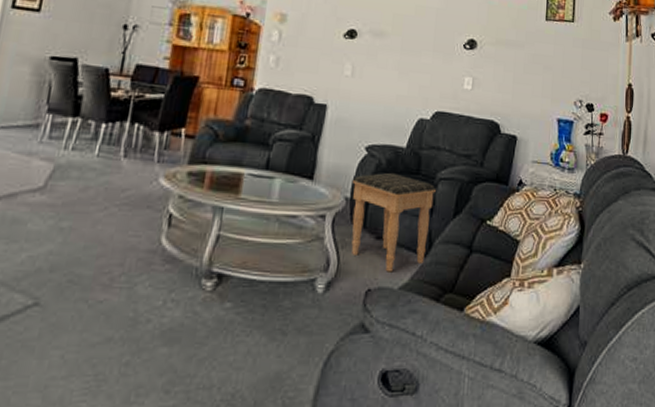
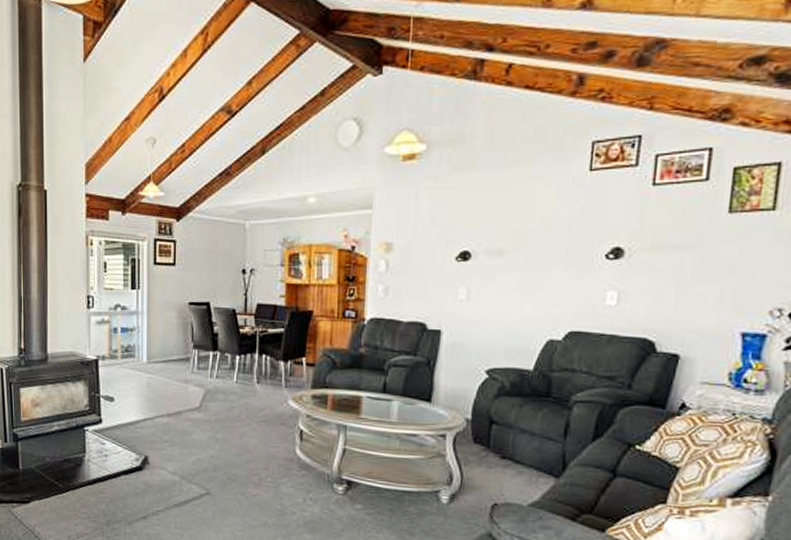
footstool: present [351,172,436,272] -> none [472,395,570,490]

